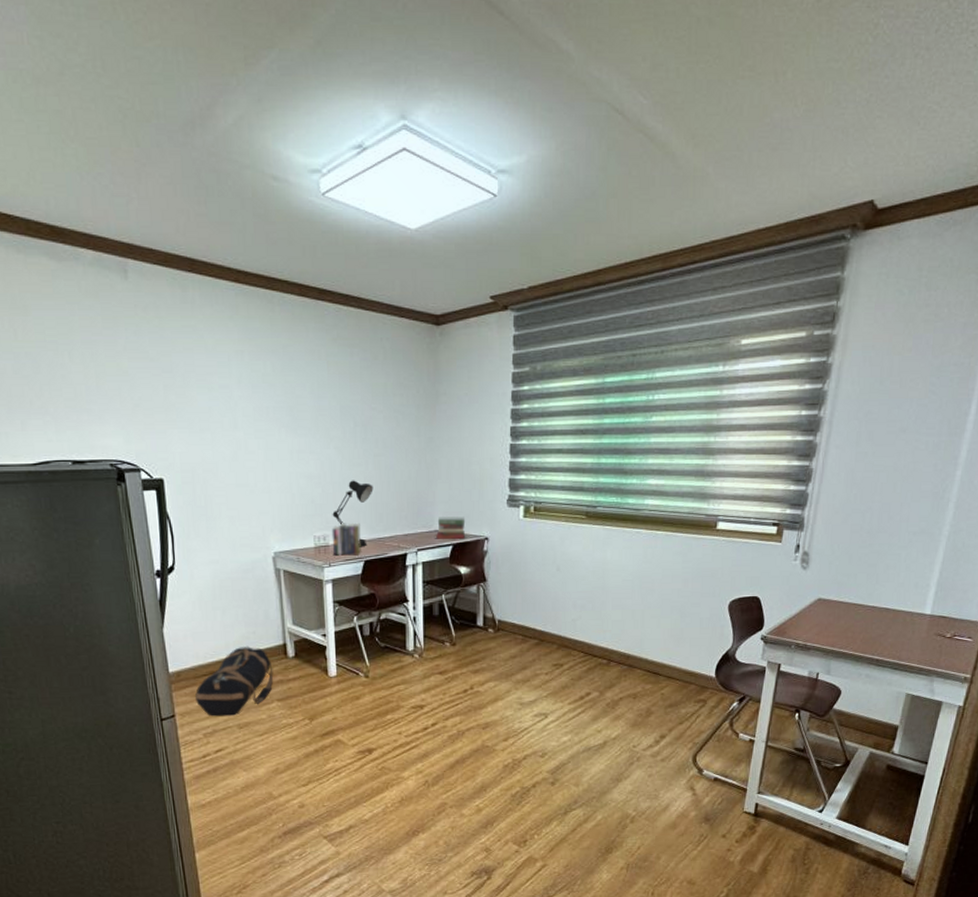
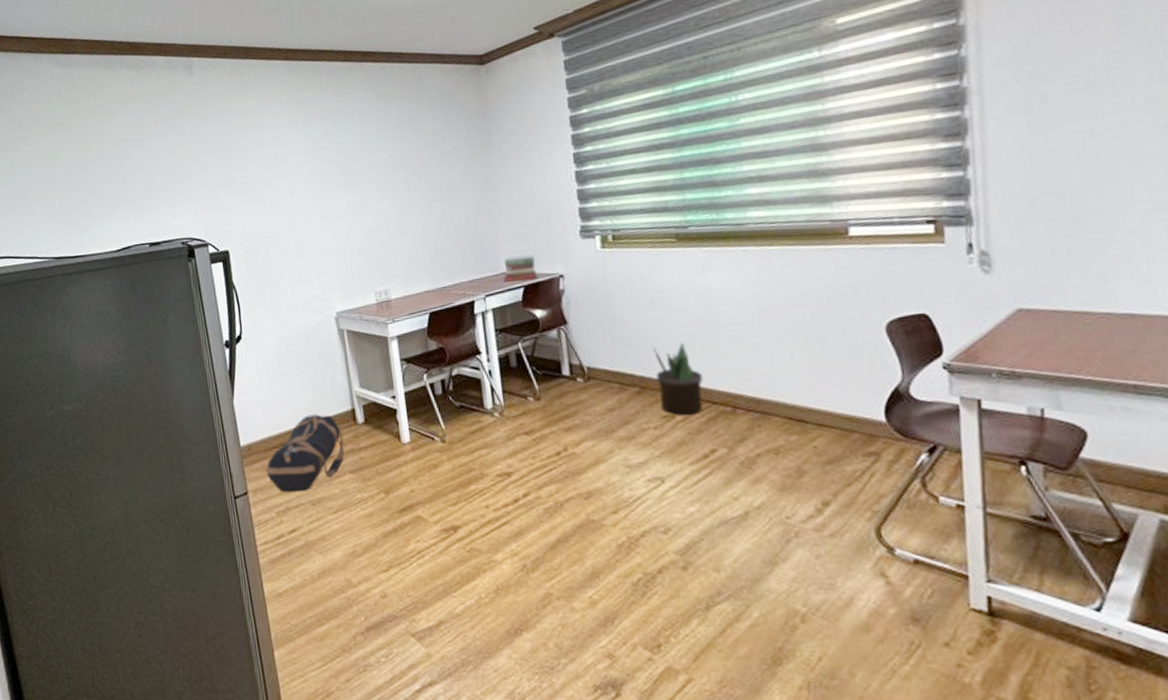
books: present [331,522,361,556] -> none [392,273,425,310]
desk lamp: present [332,480,373,547] -> none [391,229,432,299]
planter: none [553,605,590,664] -> present [653,342,704,415]

